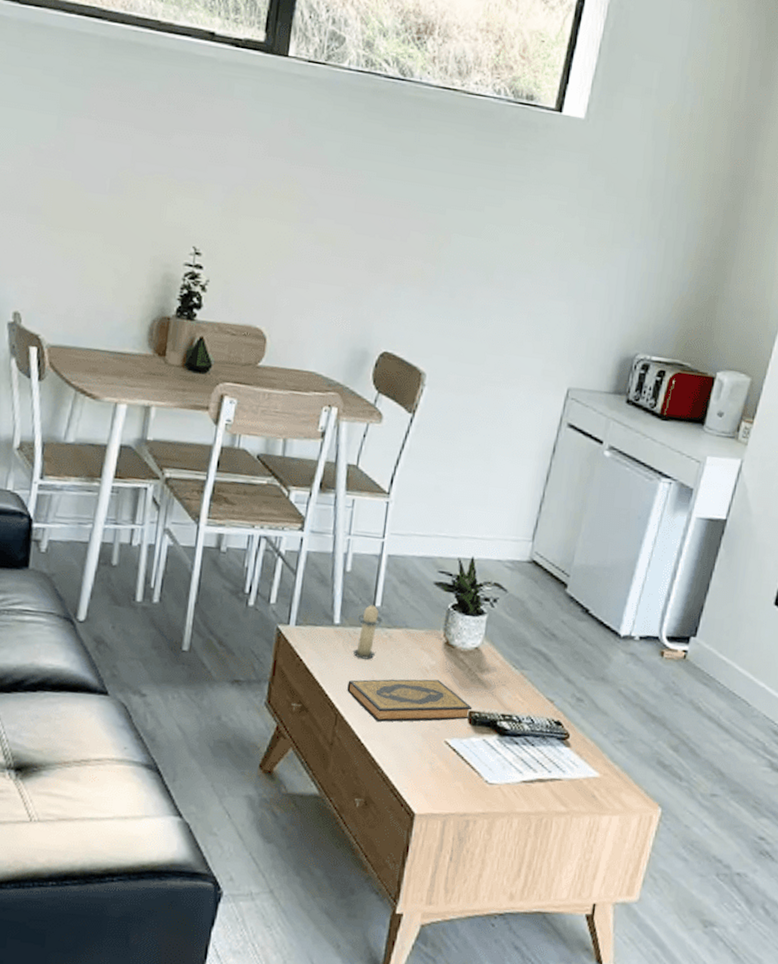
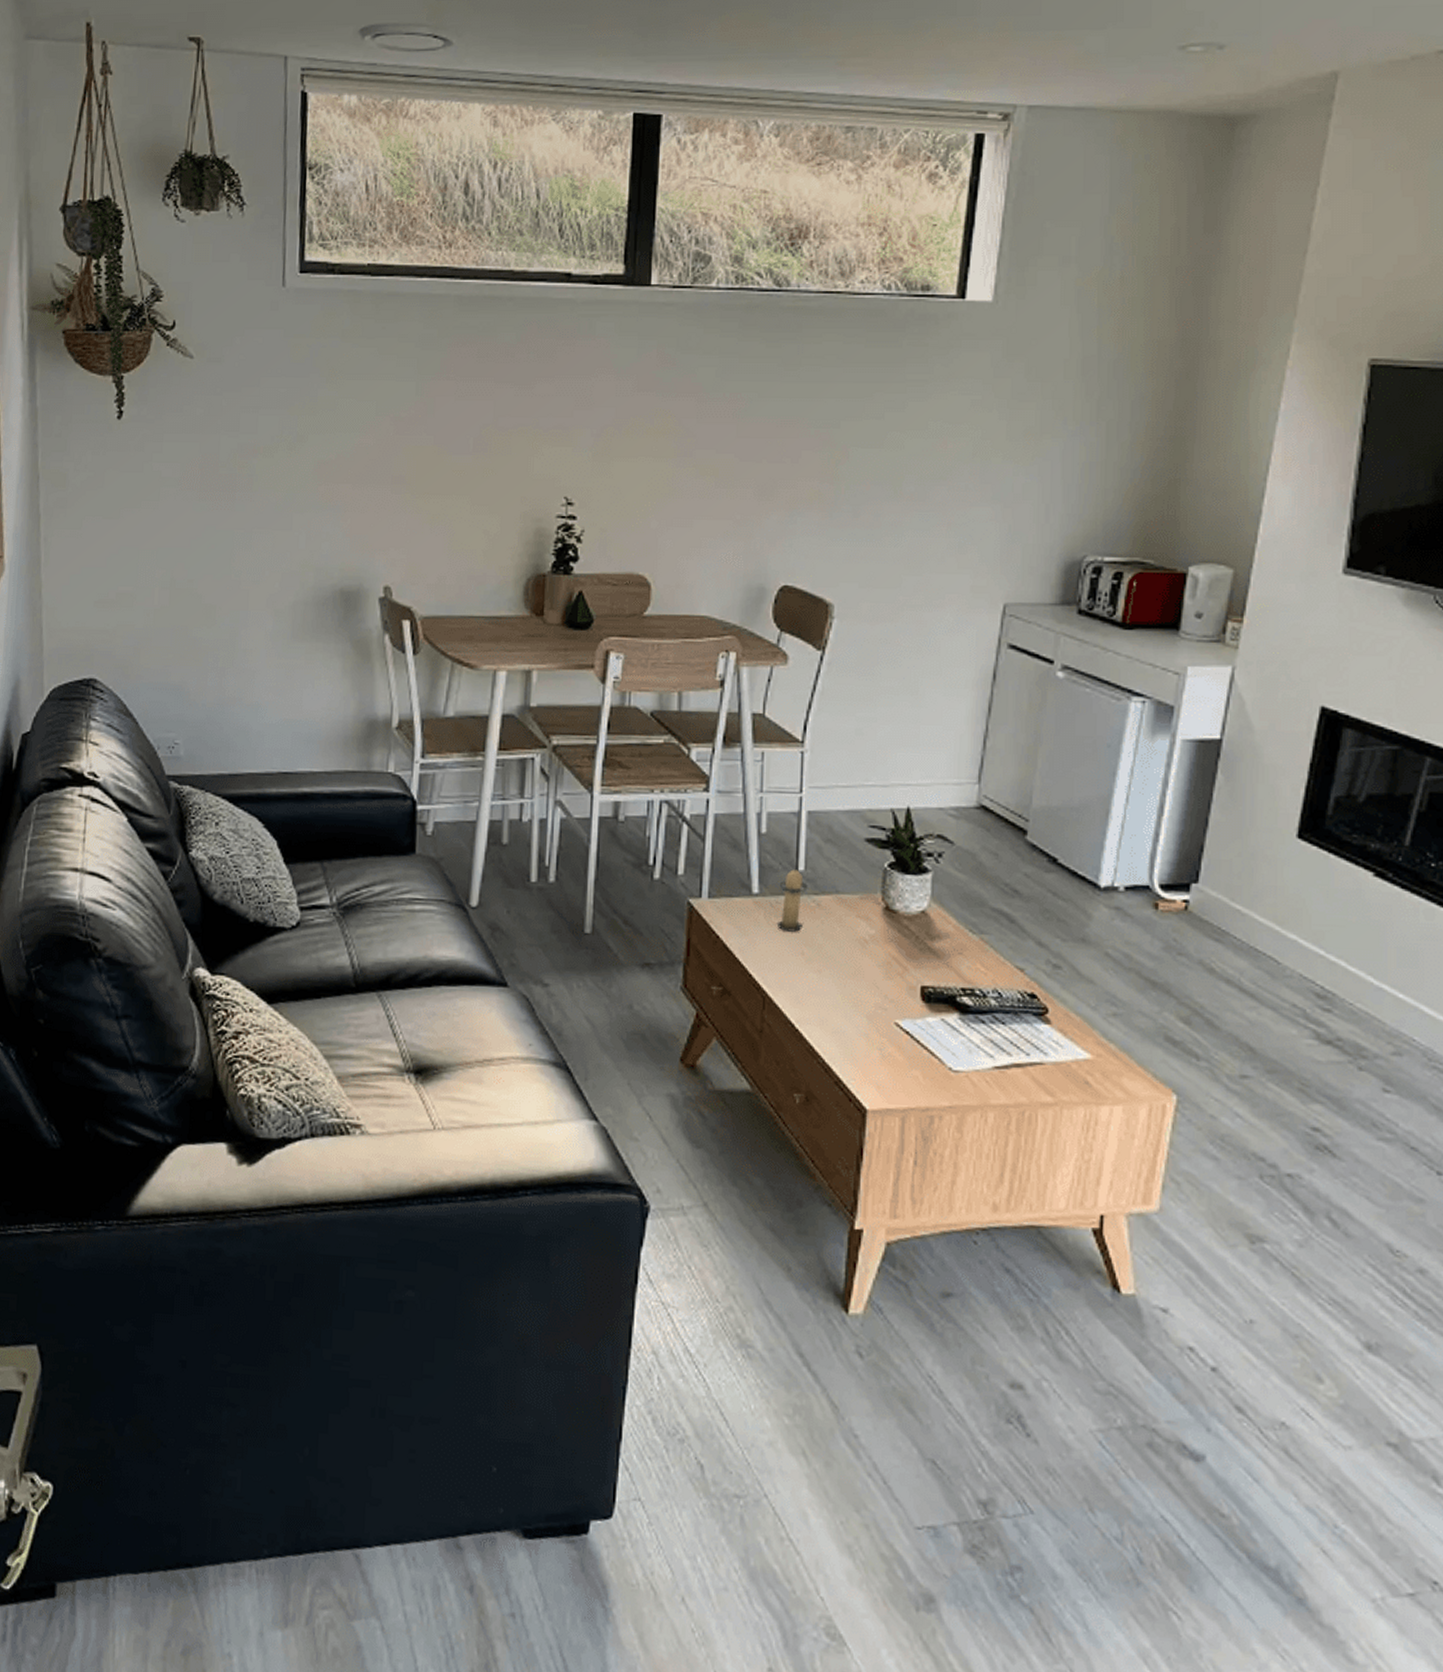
hardback book: present [347,679,473,722] -> none [774,951,925,1004]

